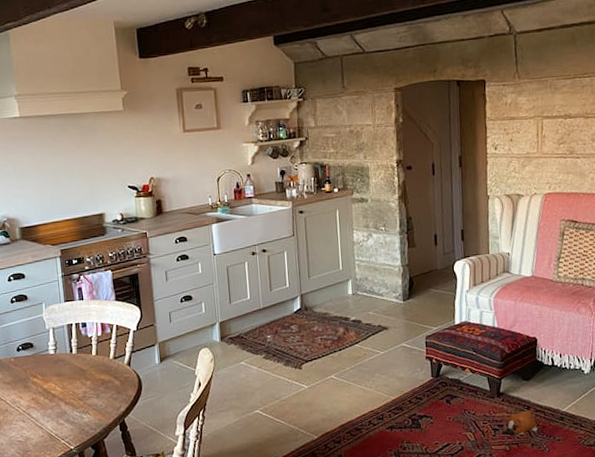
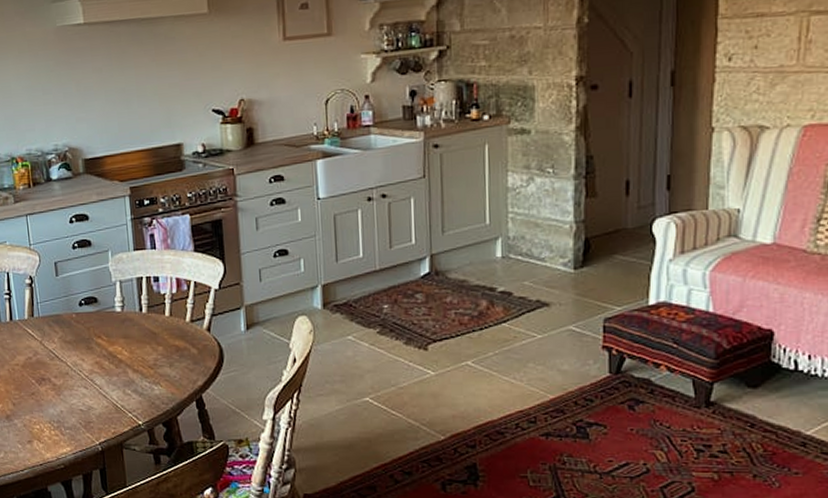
dog toy: present [504,408,538,436] -> none [714,427,764,461]

